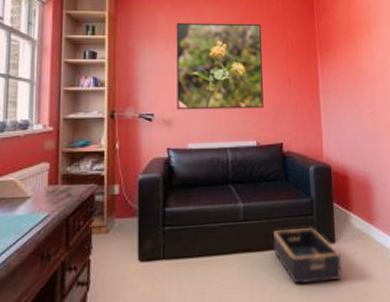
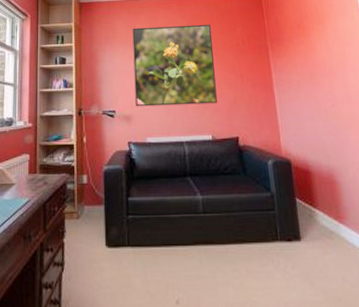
basket: present [273,227,342,285] -> none [233,222,311,282]

